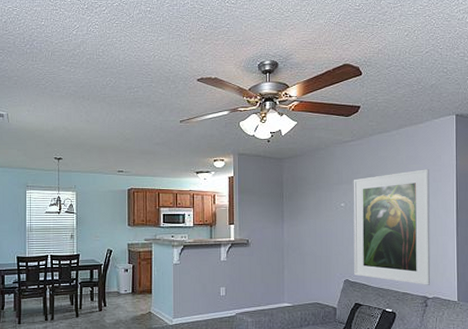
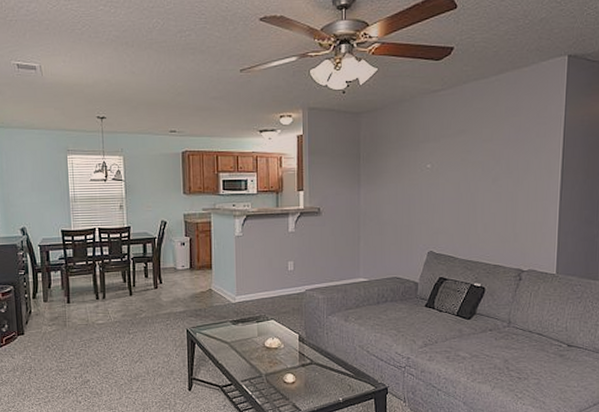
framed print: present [353,169,431,285] -> none [439,122,532,257]

